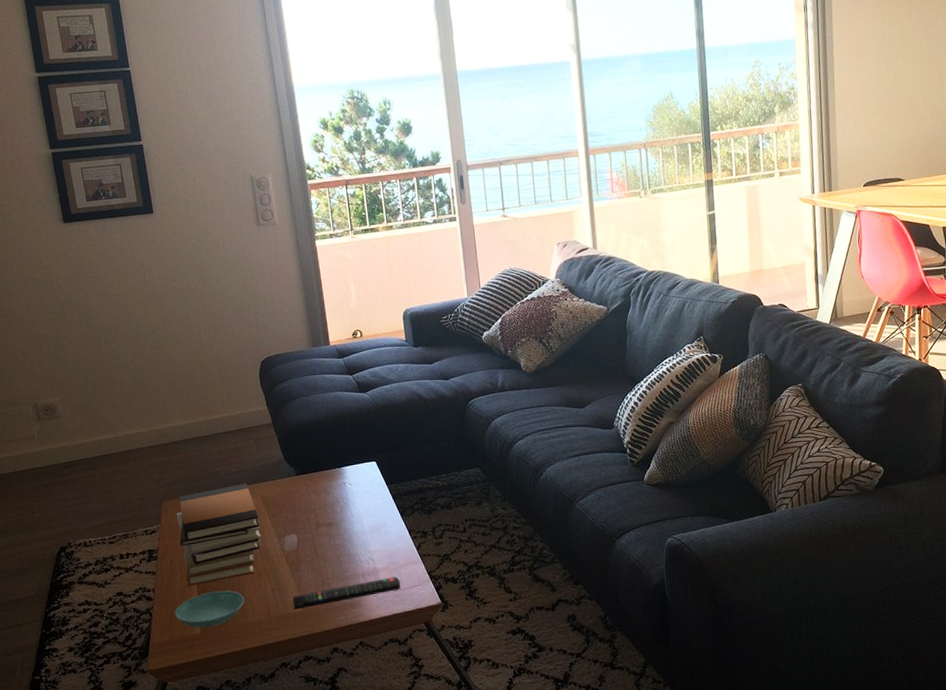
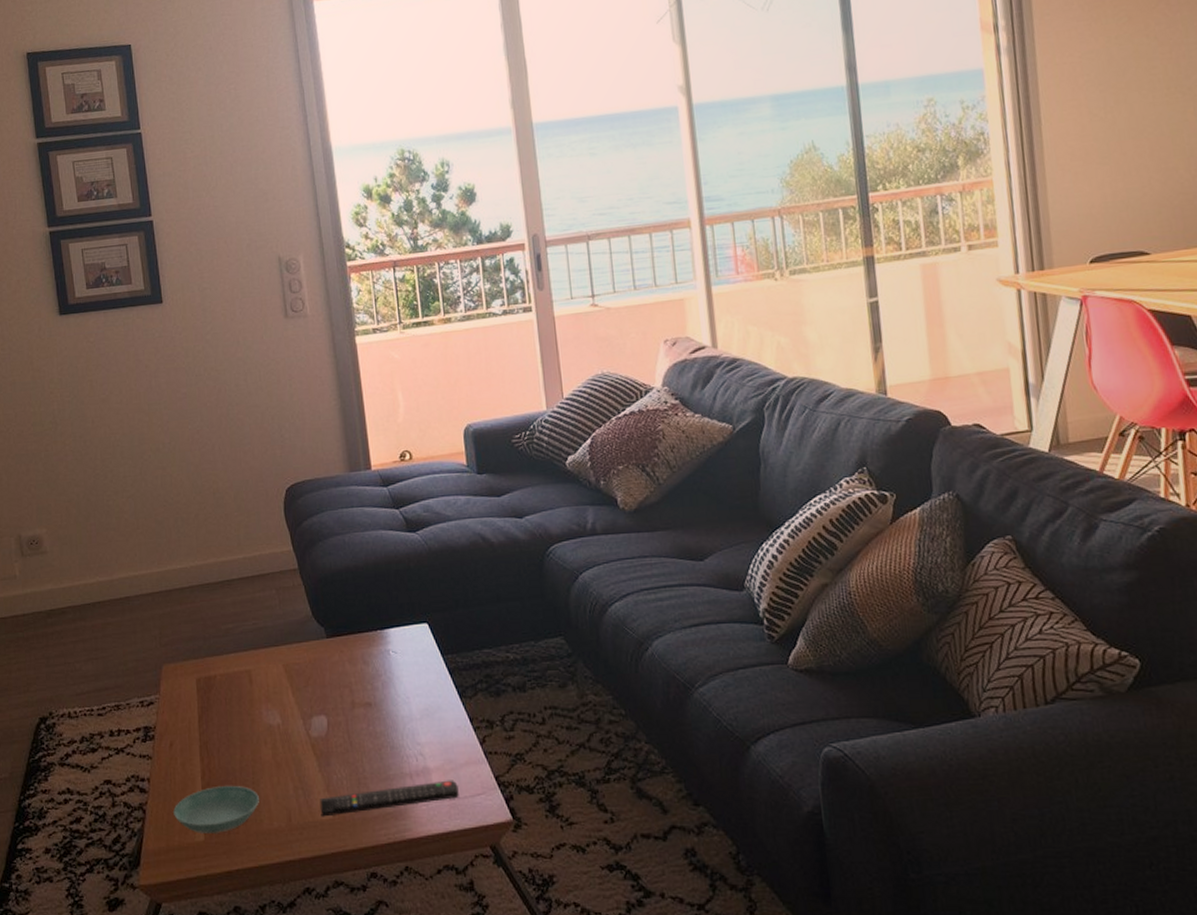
book stack: present [177,483,262,587] -> none [179,646,283,778]

